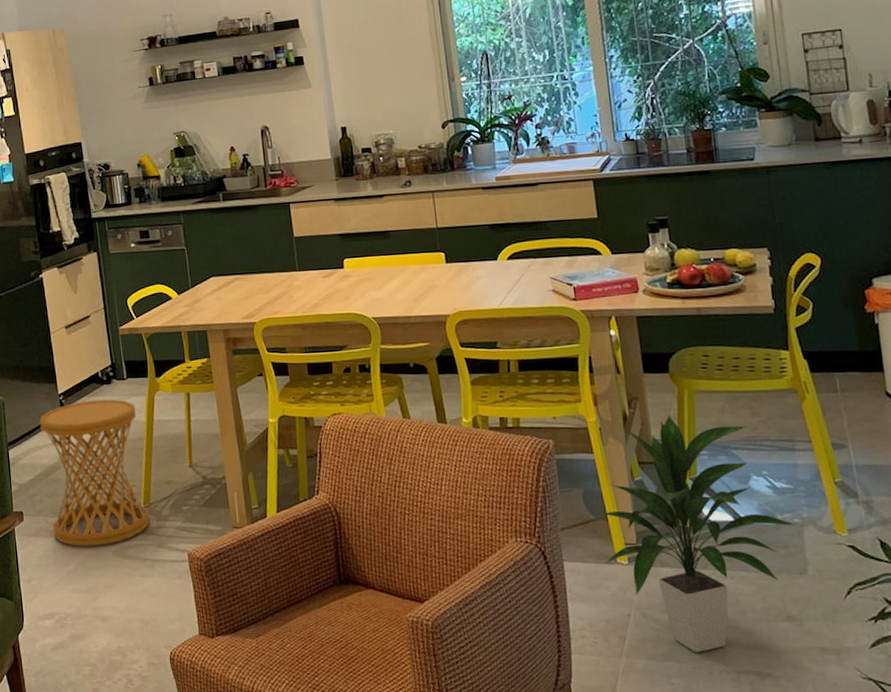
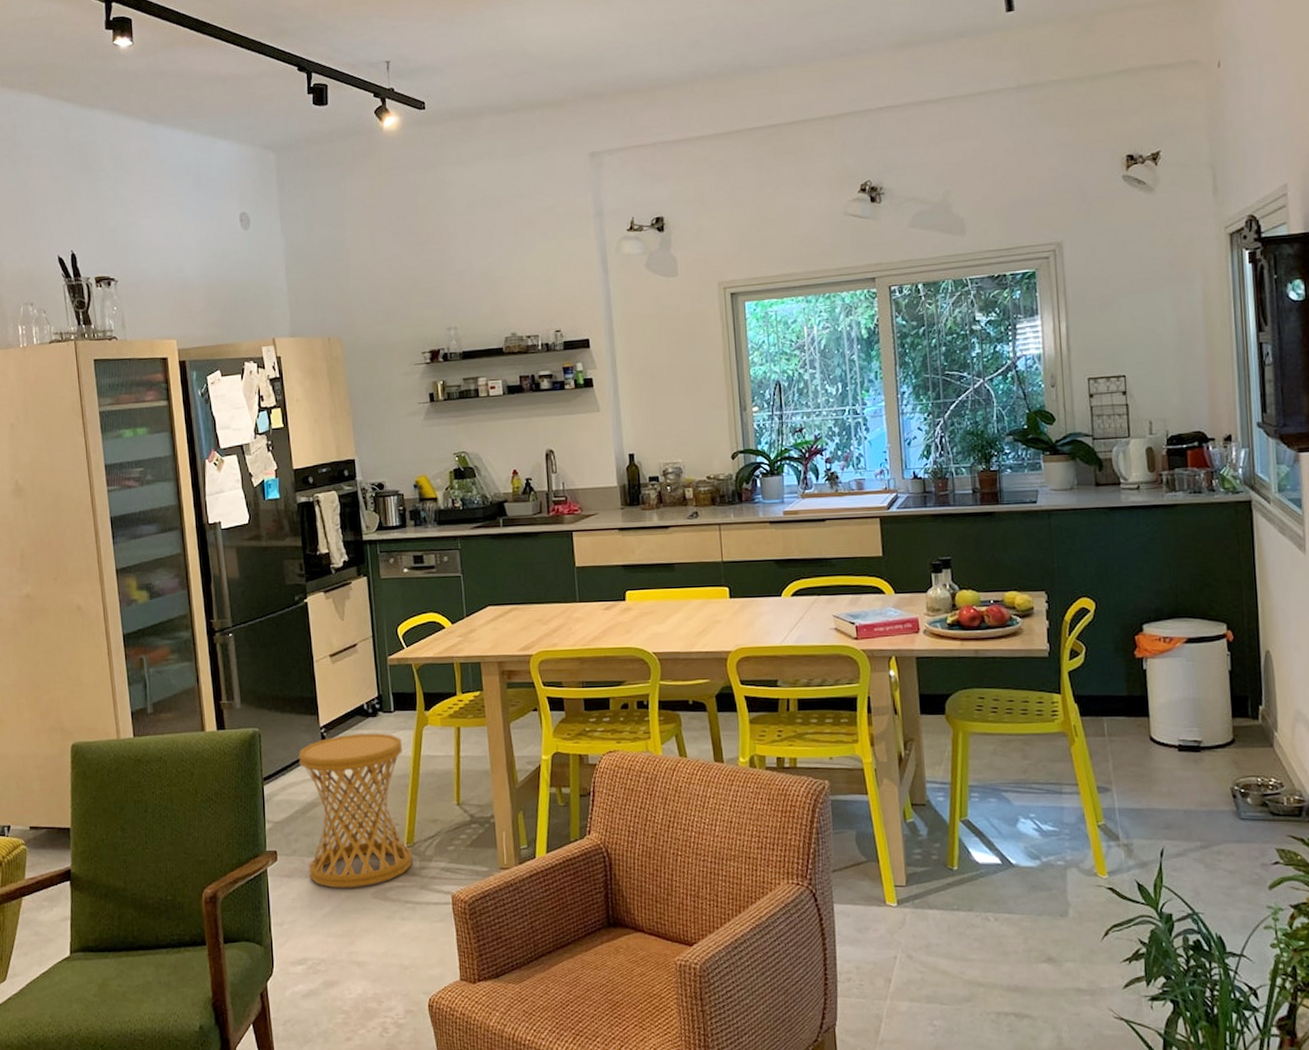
indoor plant: present [598,414,796,652] -> none [869,756,1059,994]

